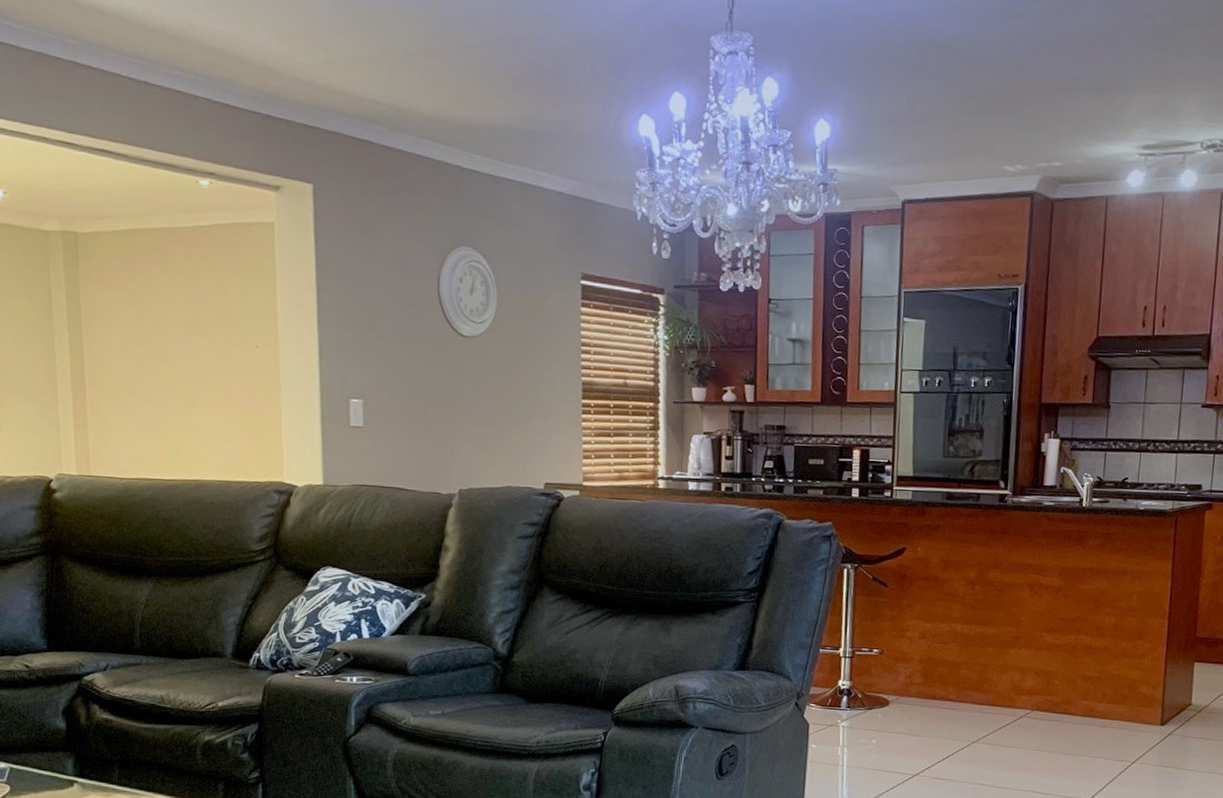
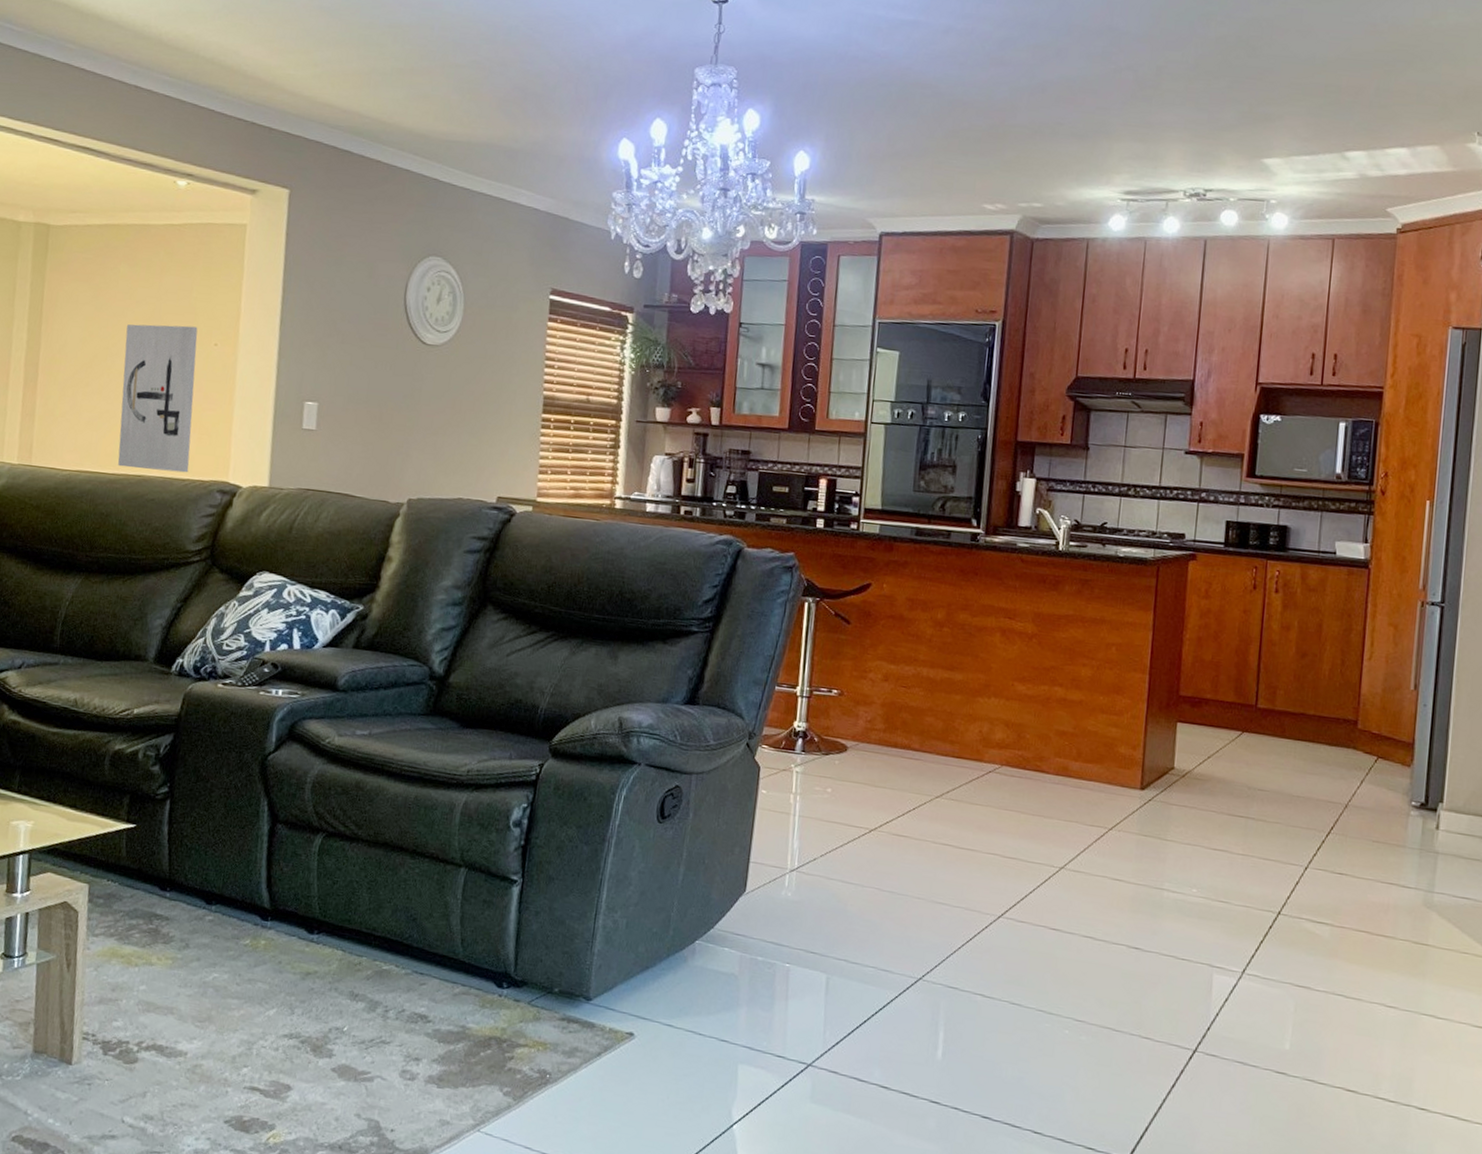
wall art: none [167,329,244,476] -> present [118,324,198,473]

